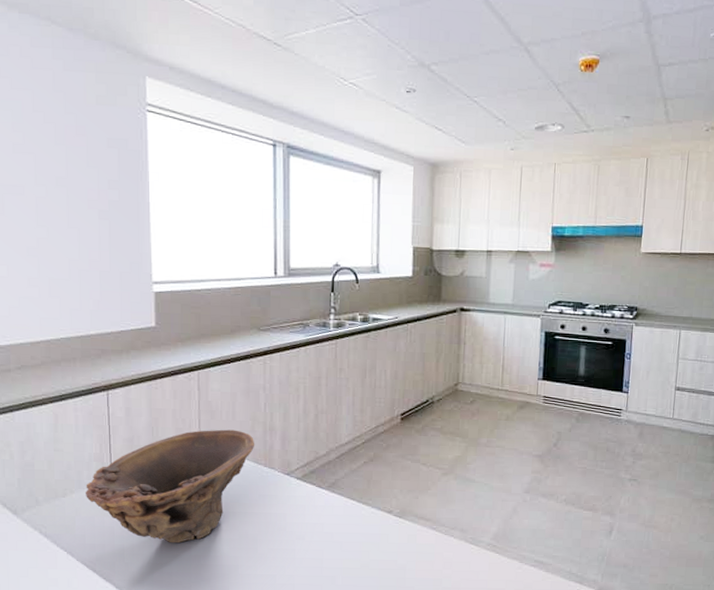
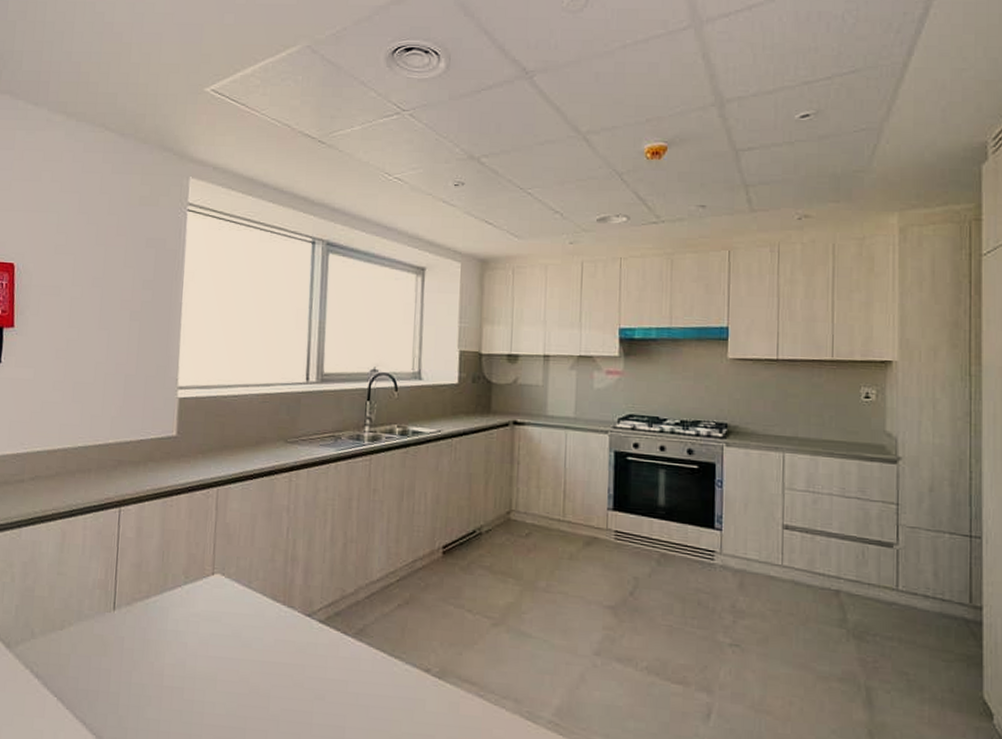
bowl: present [86,429,255,544] -> none [84,557,274,695]

